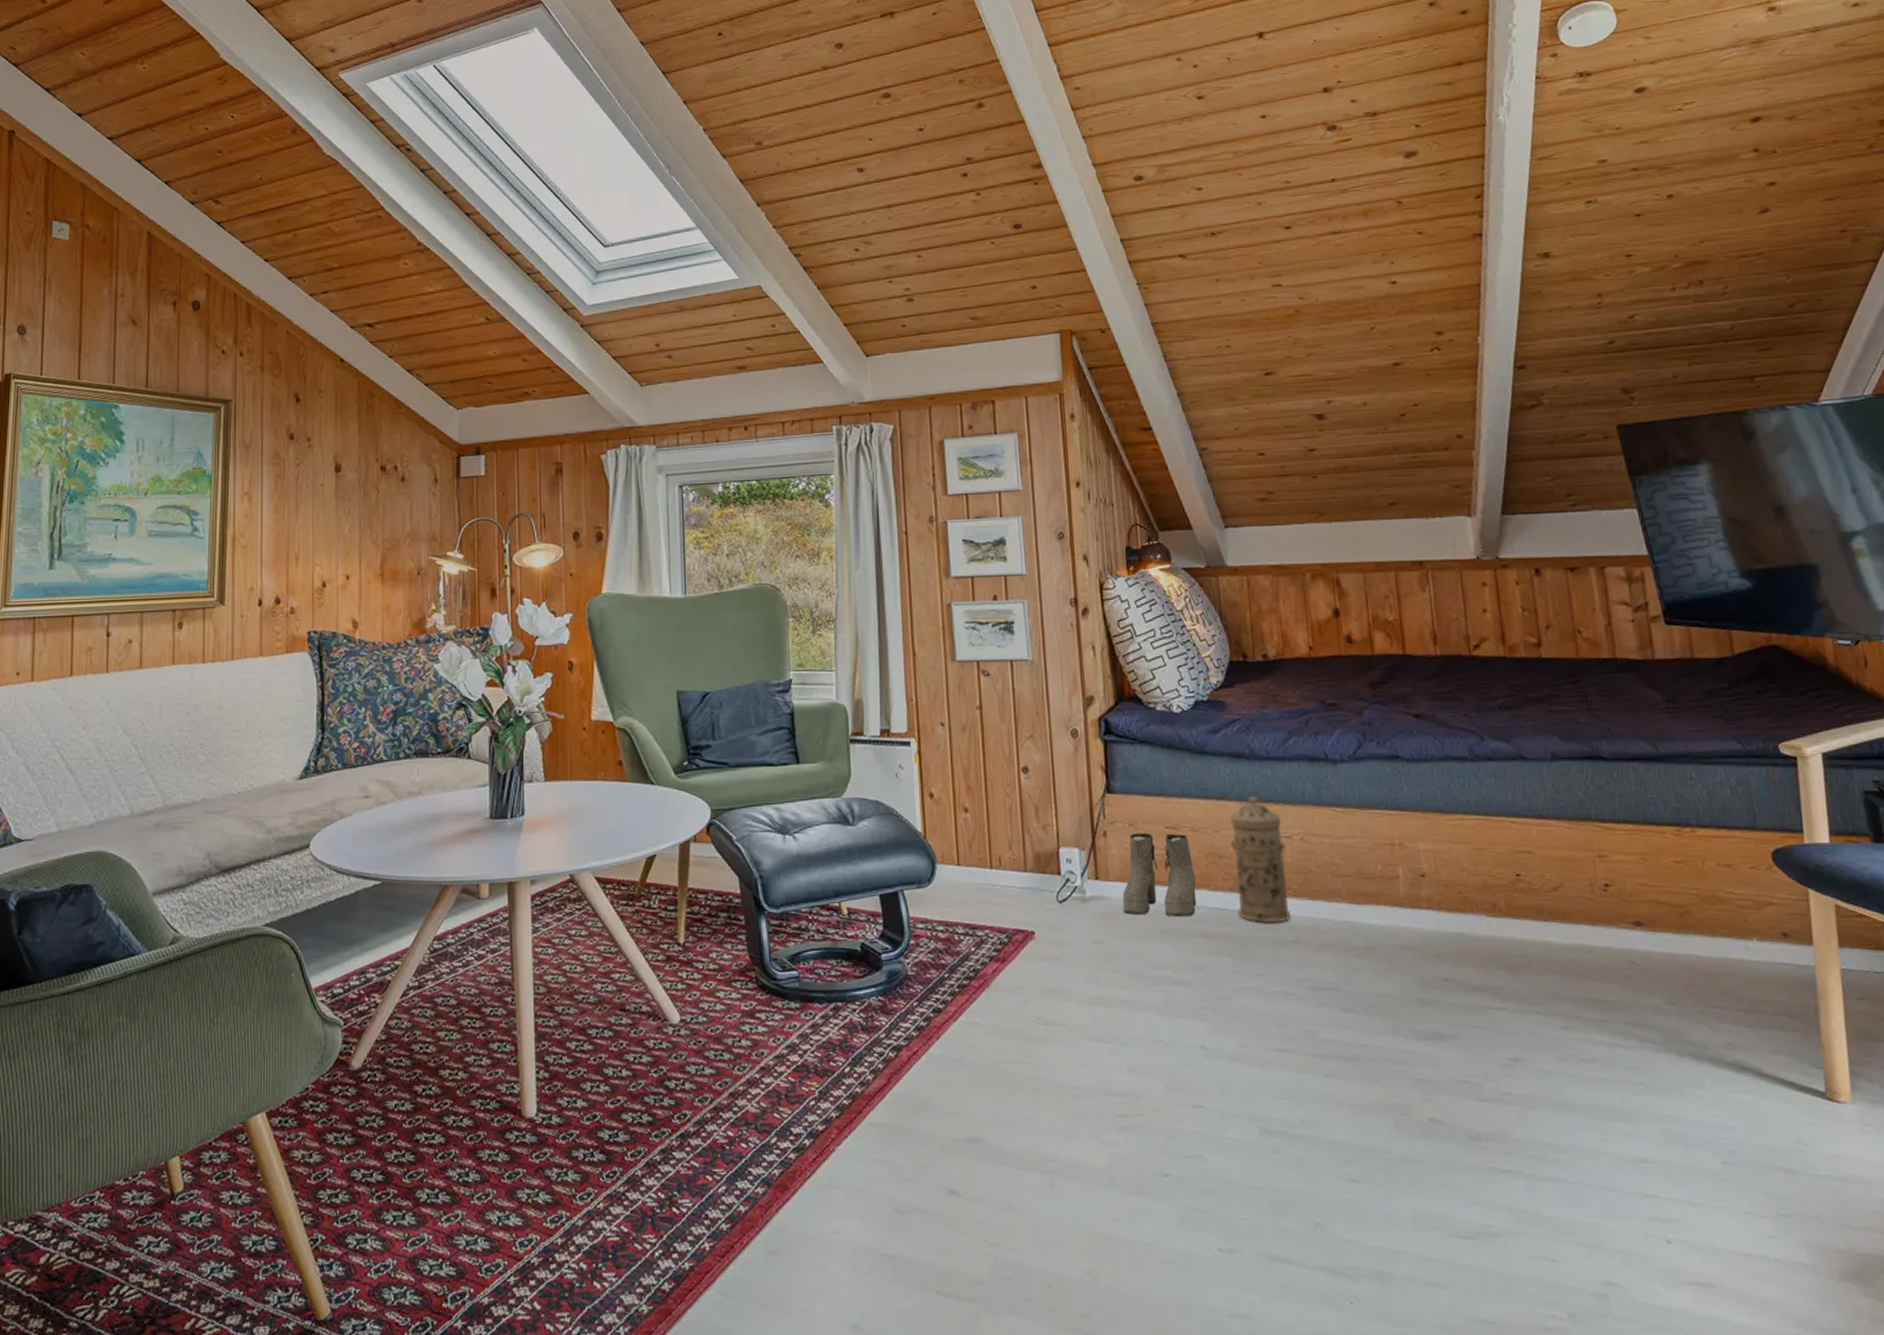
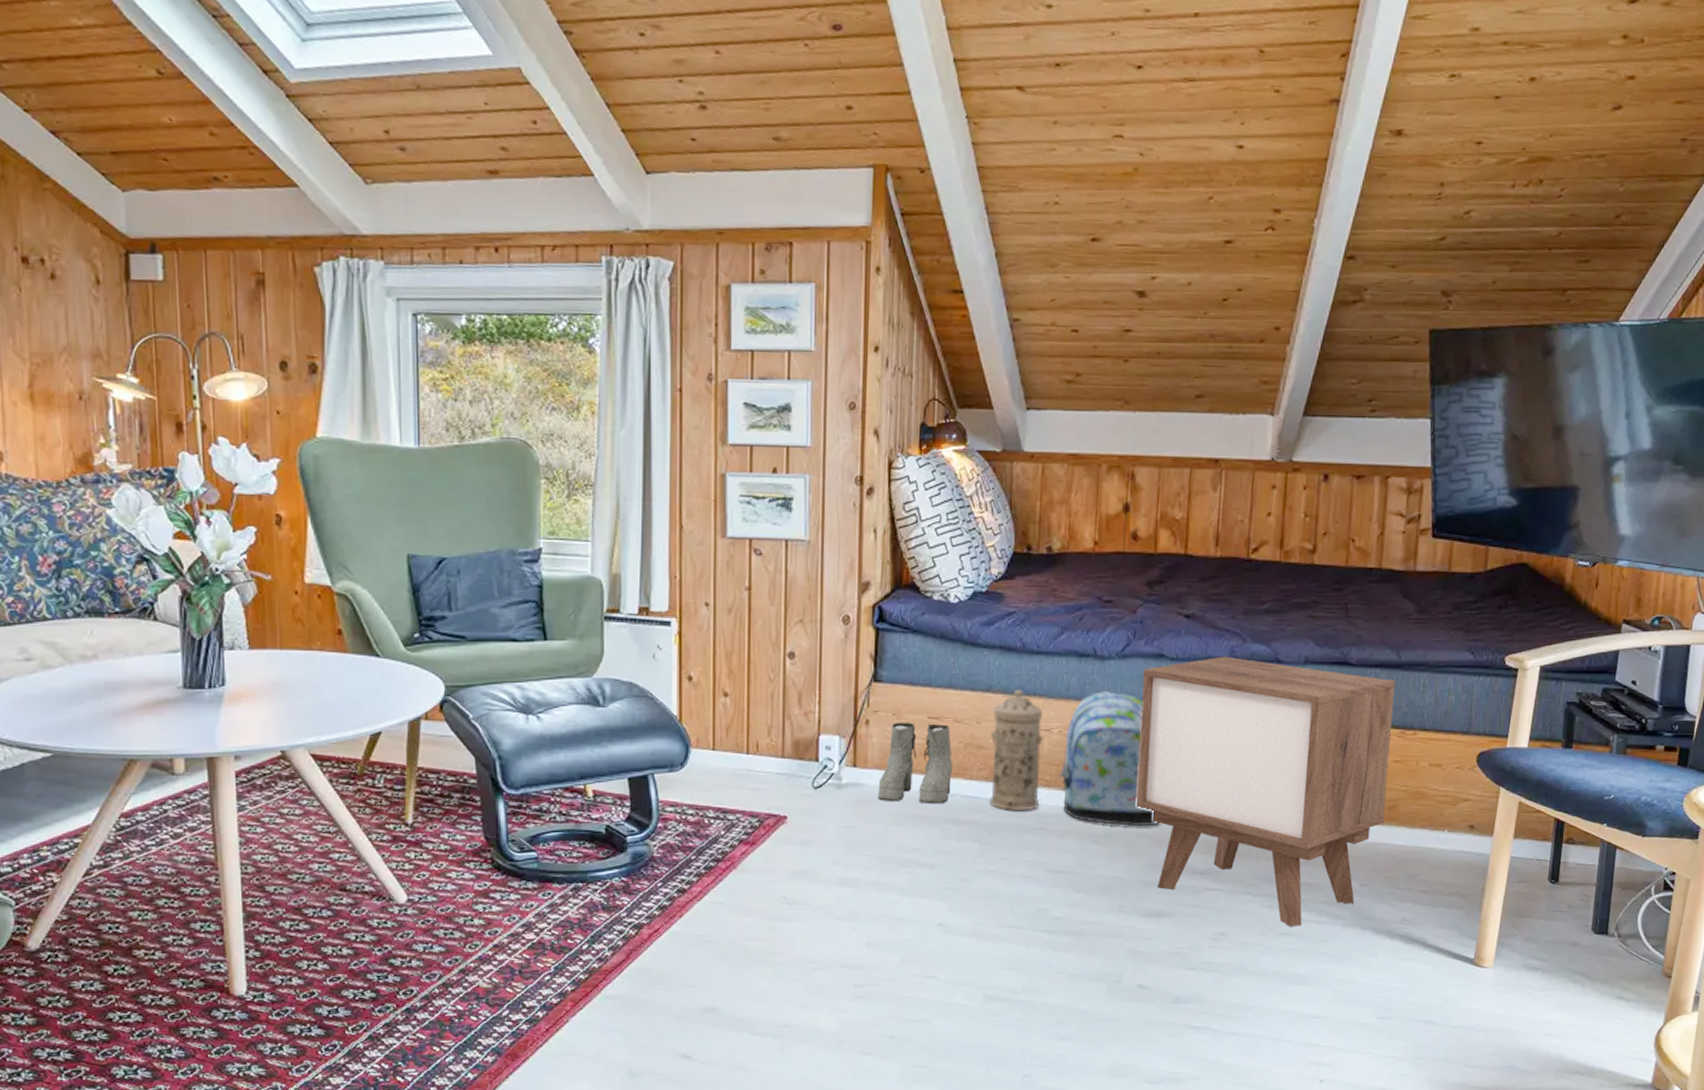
backpack: none [1306,795,1425,938] -> present [1058,691,1161,826]
nightstand: none [1379,755,1678,1052] -> present [1135,656,1395,927]

